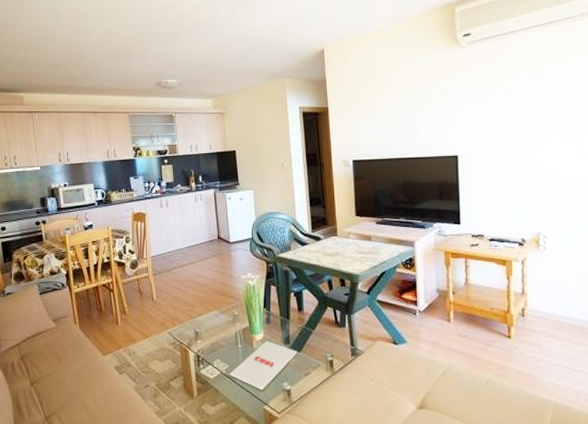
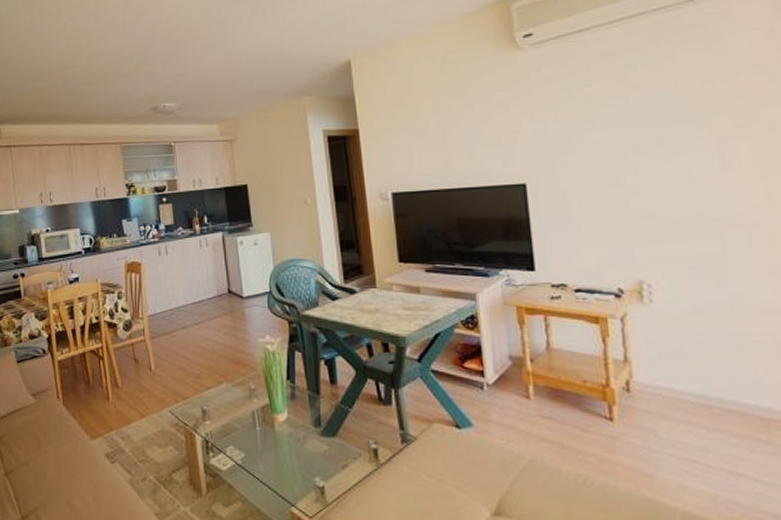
magazine: present [229,340,298,390] -> none [246,421,332,487]

